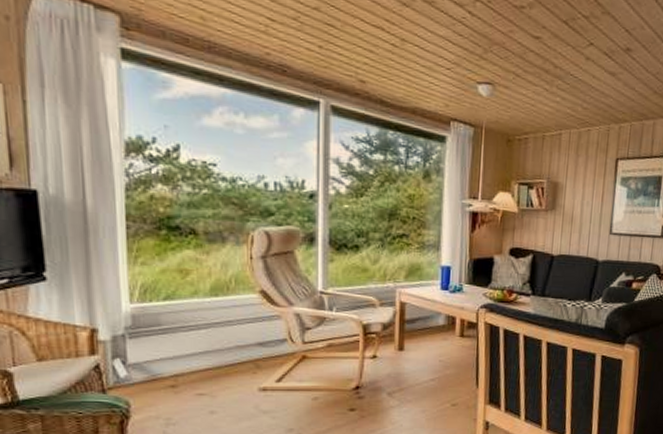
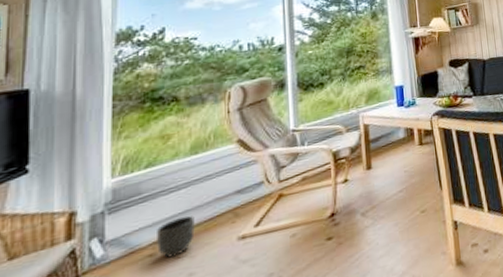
planter: none [177,356,217,392] -> present [155,215,196,258]

